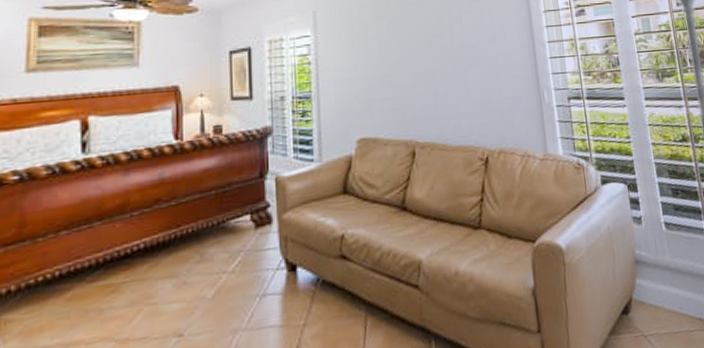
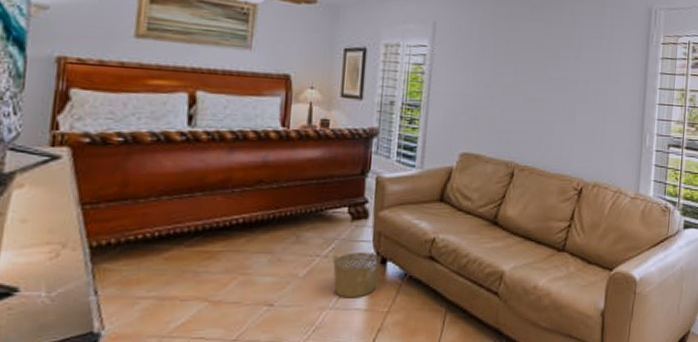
basket: none [241,260,292,316] -> present [333,252,382,298]

